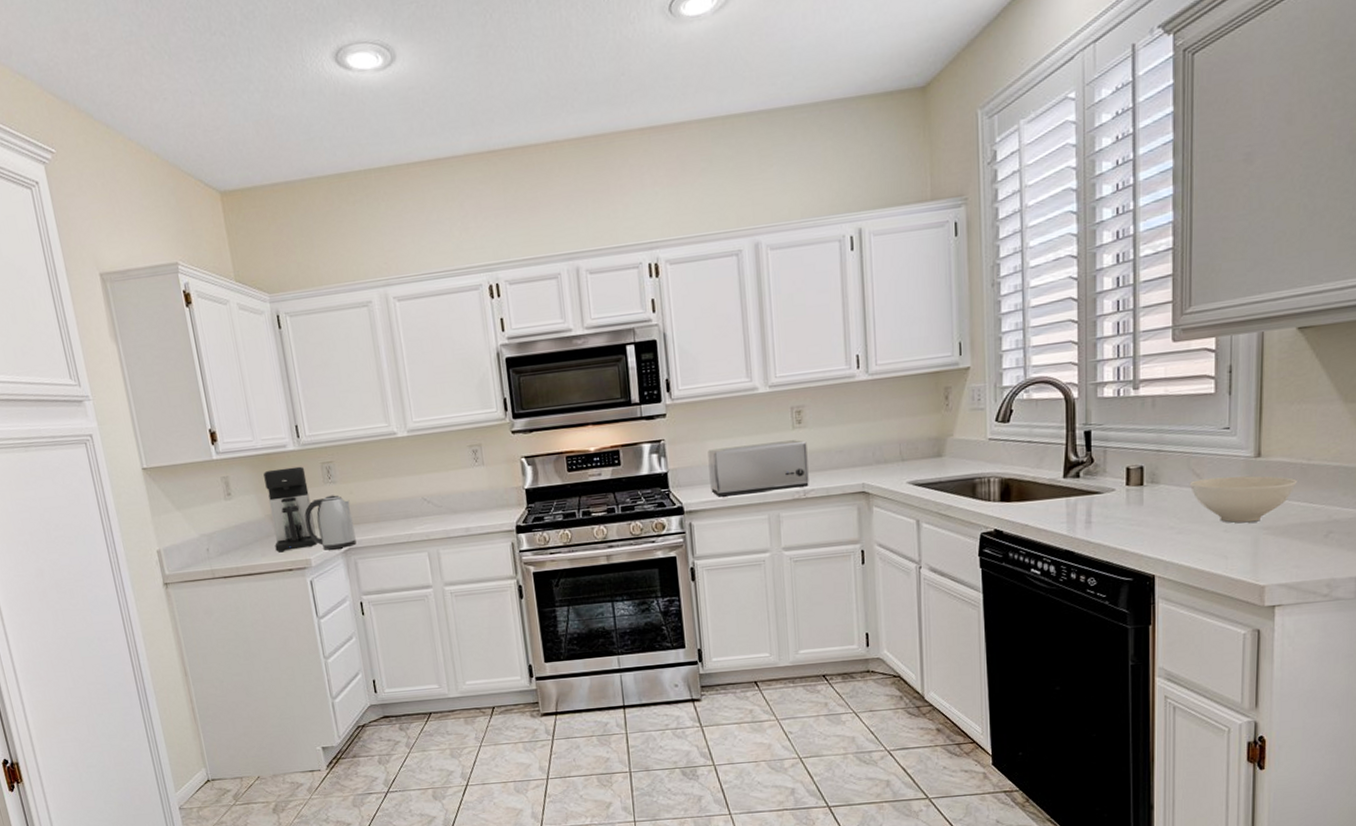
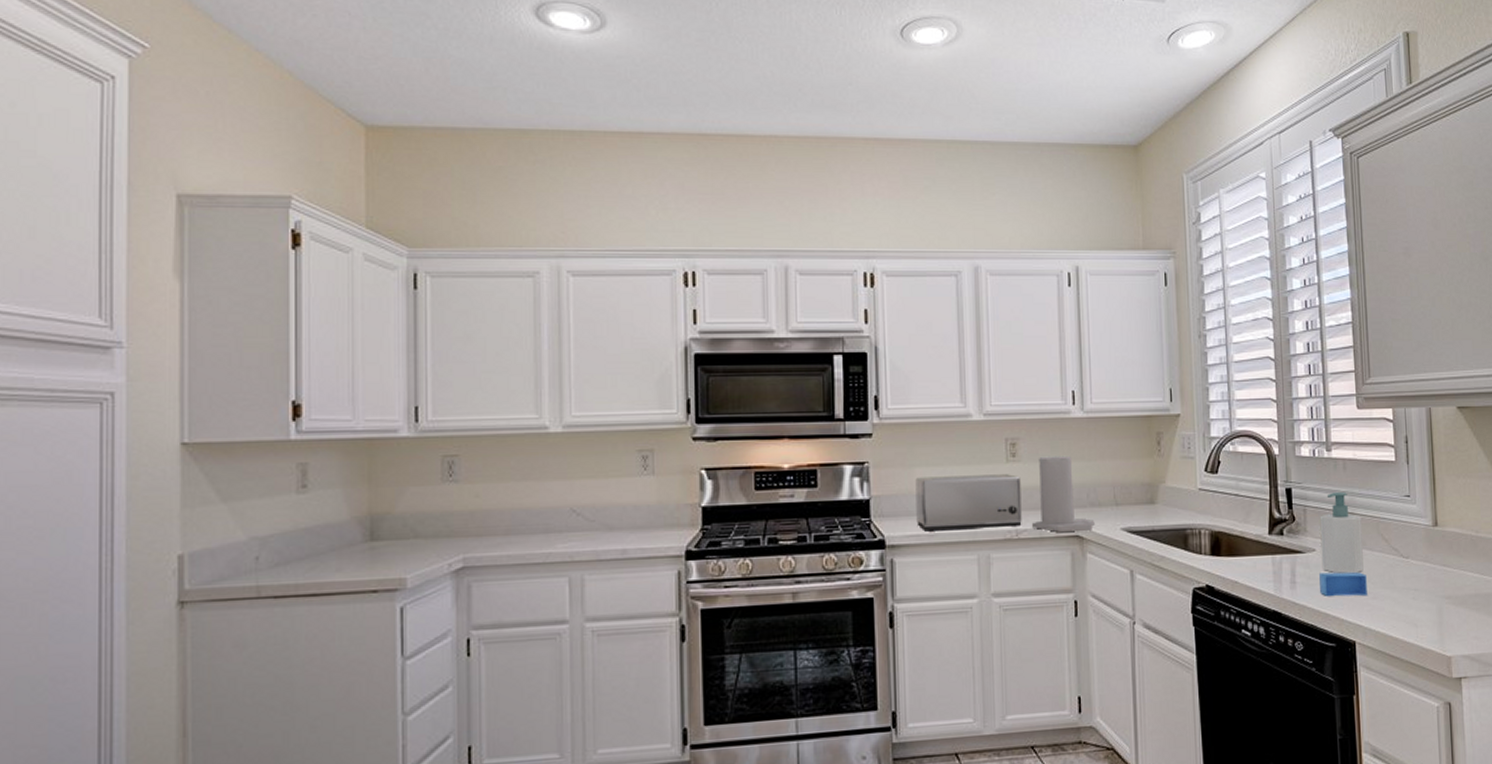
coffee maker: present [263,466,317,552] -> none [358,457,421,567]
kettle: present [304,494,357,551] -> none [408,497,474,568]
paper towel: none [819,417,881,491] -> present [1032,455,1095,533]
sponge: none [1118,508,1172,534] -> present [1319,572,1367,597]
soap bottle: none [1121,429,1170,512] -> present [1320,491,1364,574]
bowl: present [1189,475,1297,524] -> none [1379,543,1469,591]

